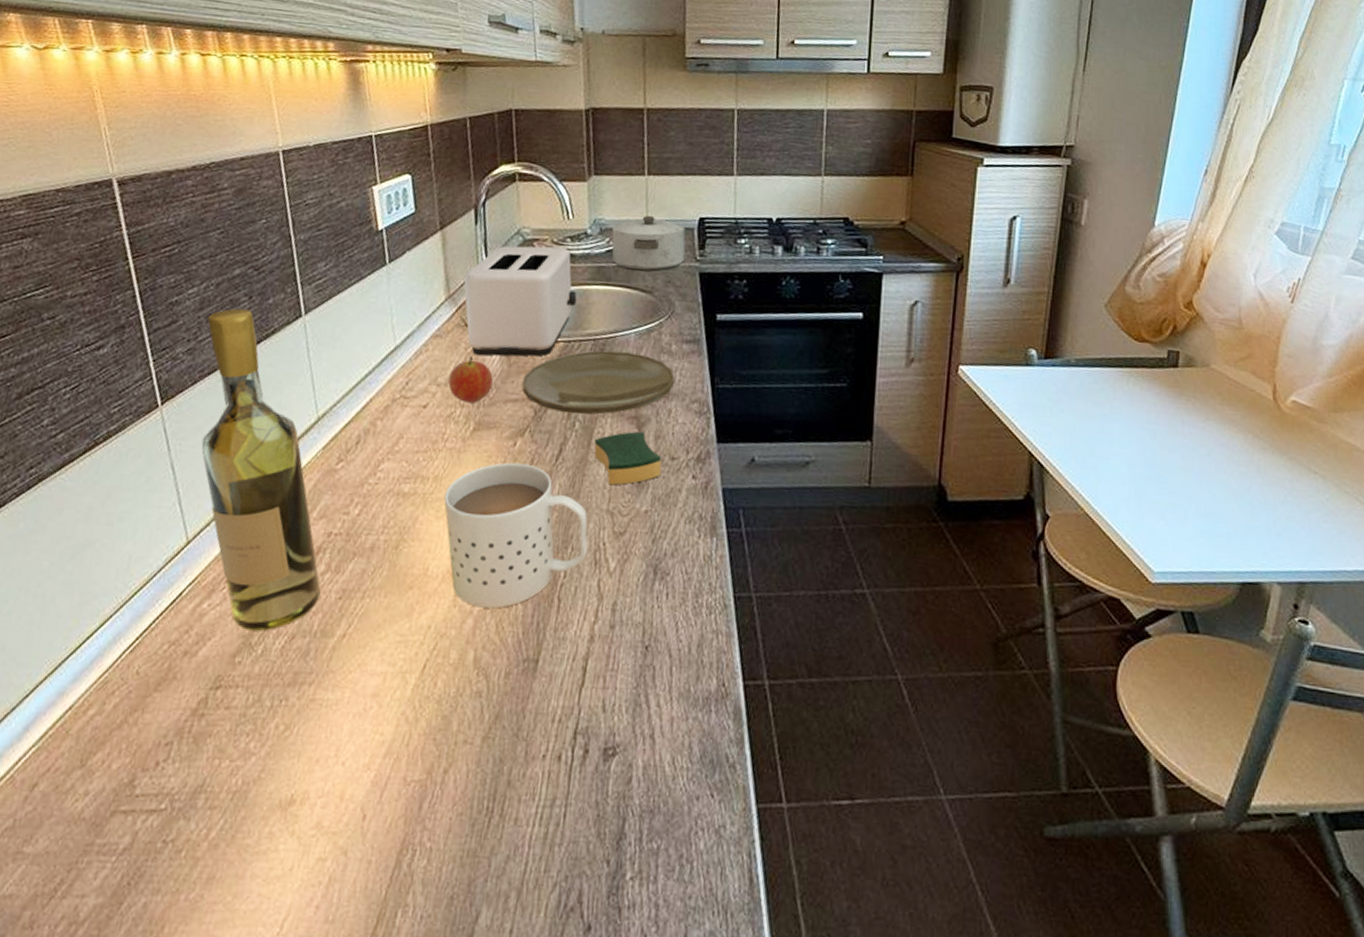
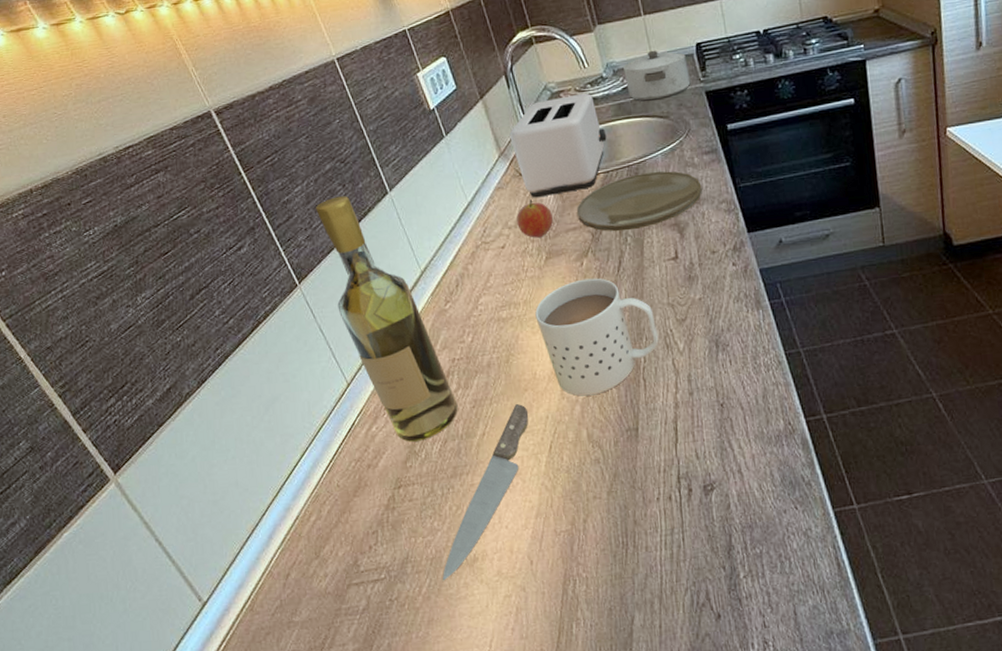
kitchen knife: none [240,604,408,826] -> present [442,404,529,581]
sponge: present [594,431,662,486] -> none [646,234,707,283]

